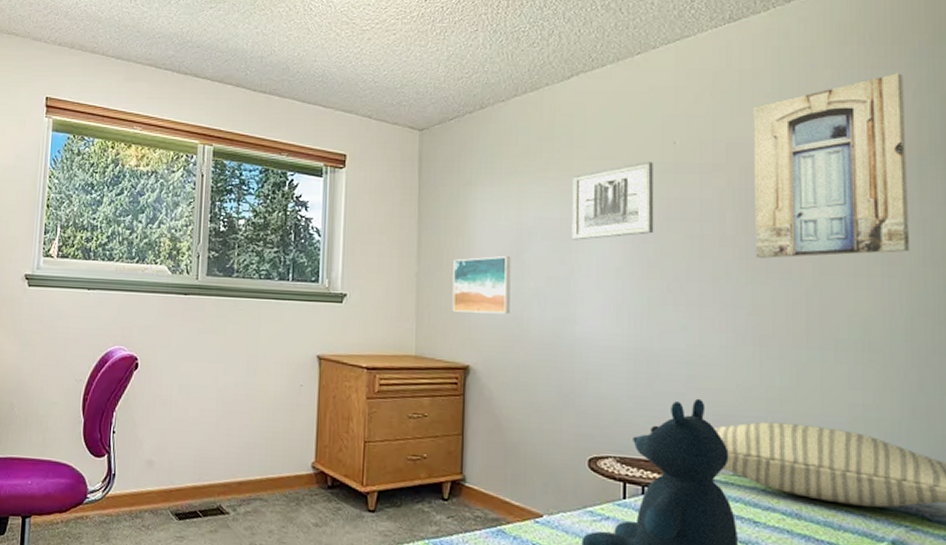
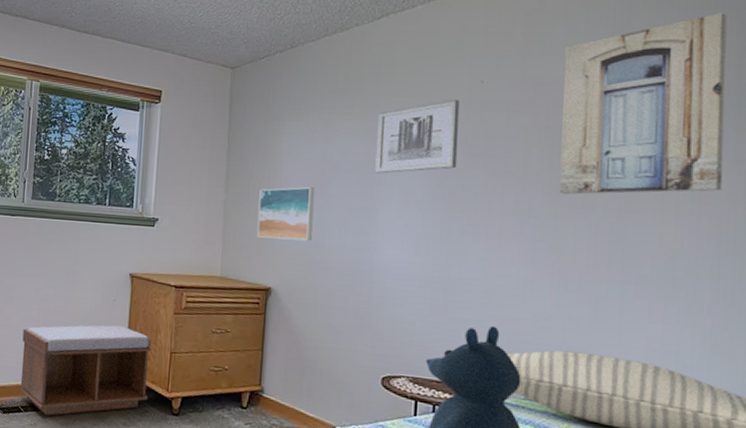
bench: none [196,414,343,520] -> present [19,325,152,416]

